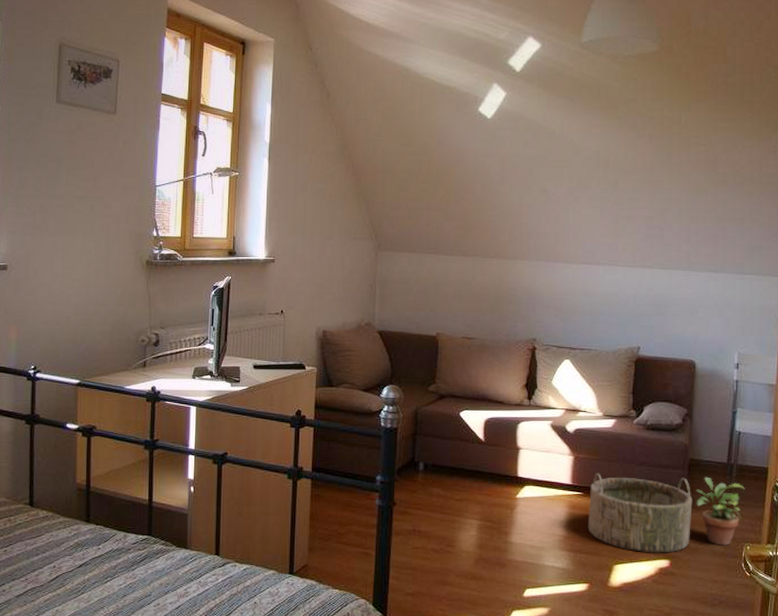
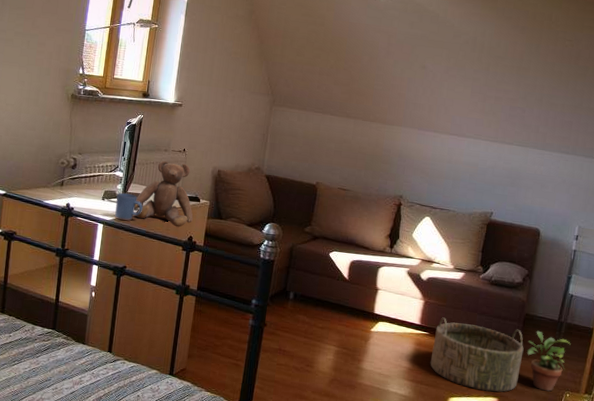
mug: none [208,367,240,400] -> present [115,192,143,221]
teddy bear: none [230,326,299,401] -> present [134,160,193,227]

